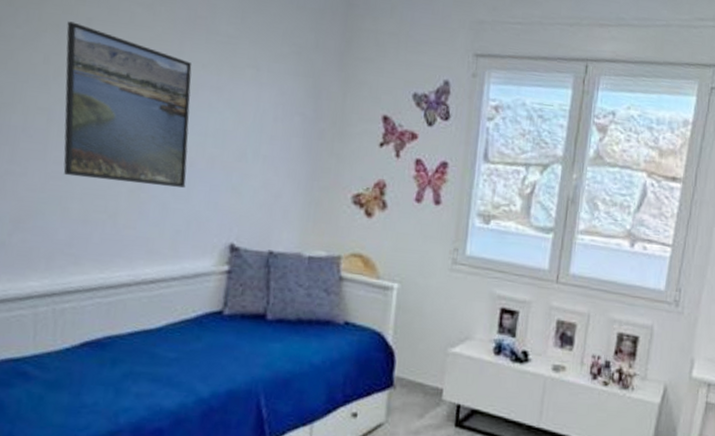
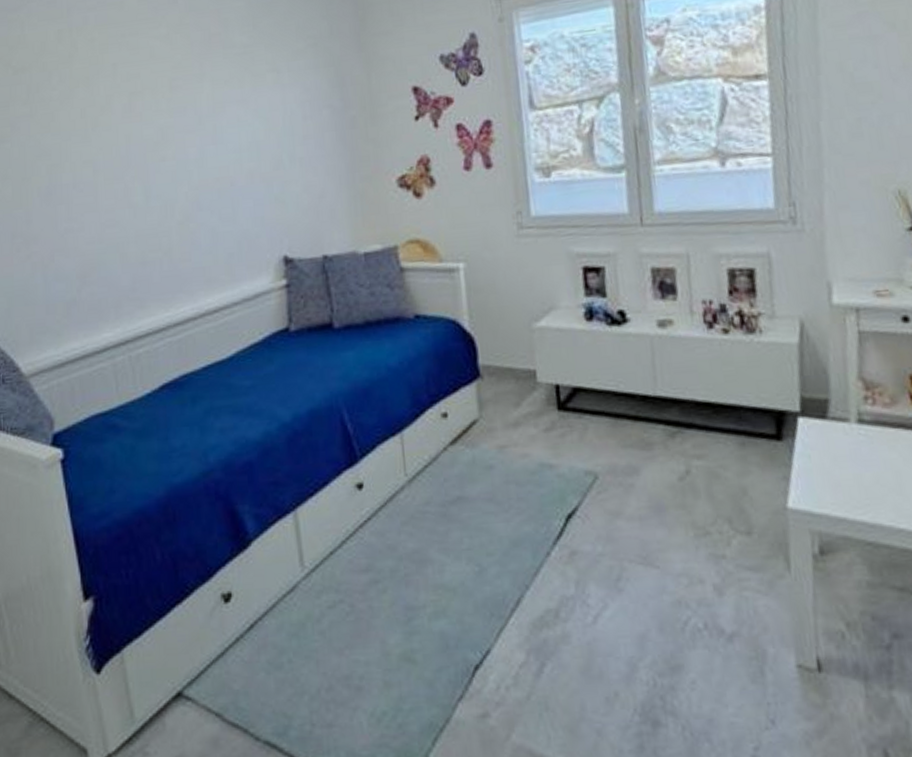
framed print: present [63,21,192,188] -> none [95,71,230,222]

